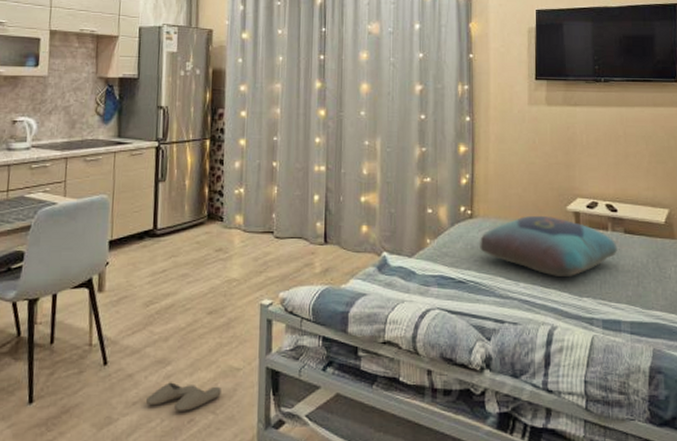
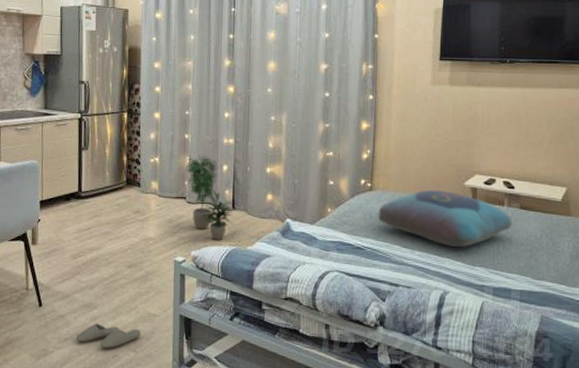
potted plant: none [274,183,325,280] -> present [186,154,233,241]

